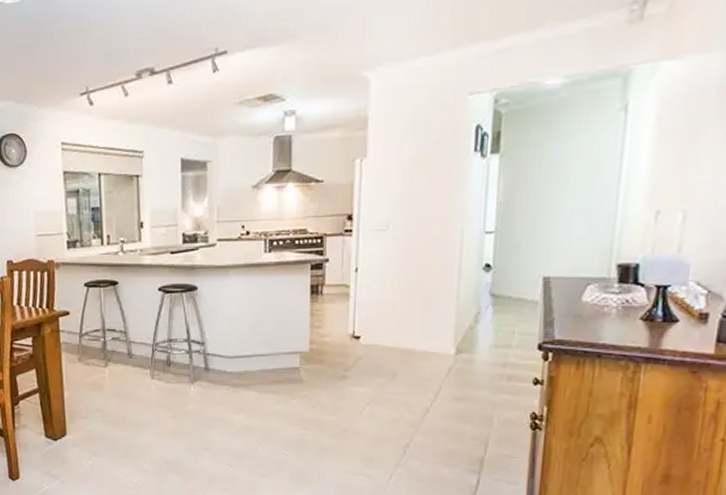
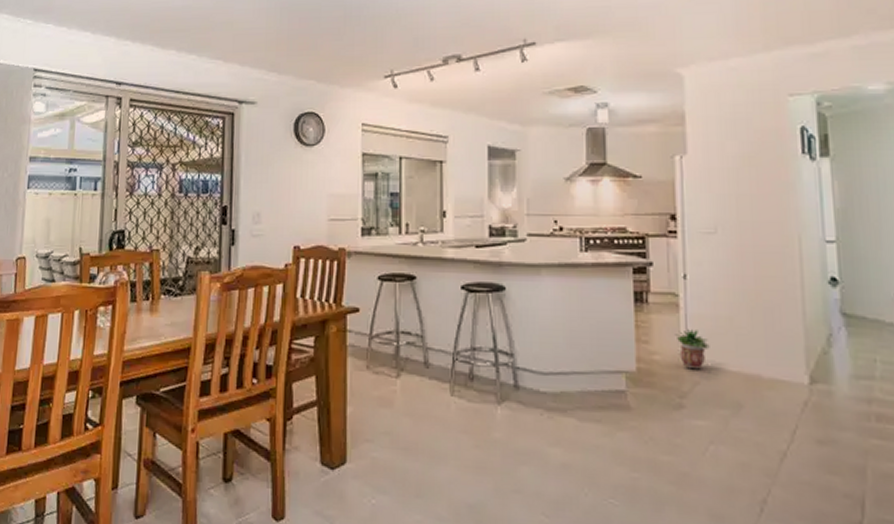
potted plant: none [344,315,374,347] -> present [675,329,710,370]

